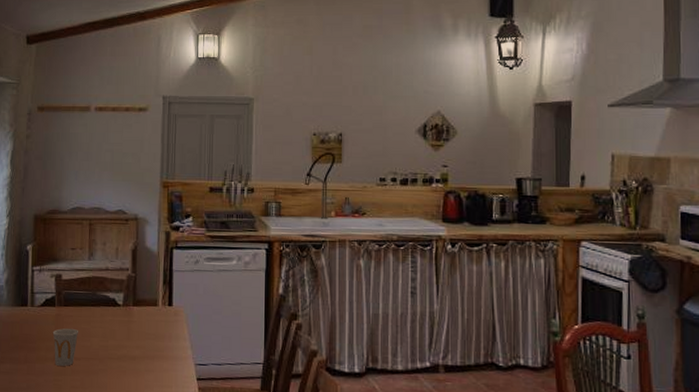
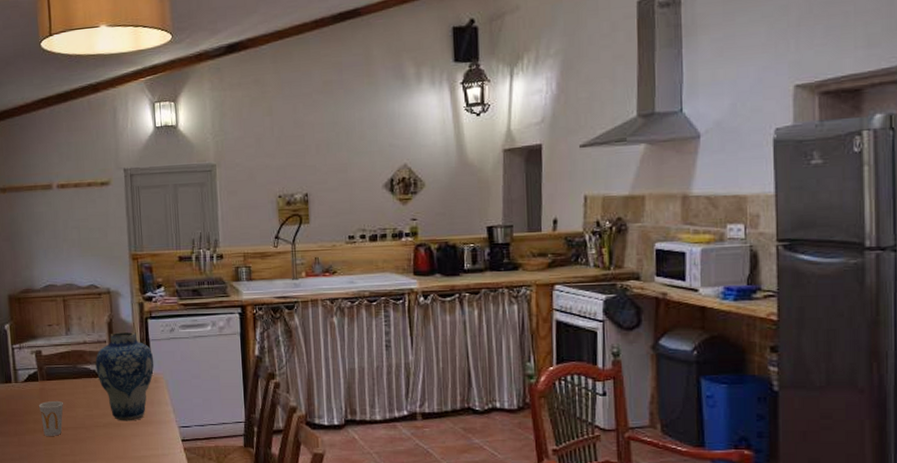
vase: none [115,261,176,355] -> present [95,332,155,421]

